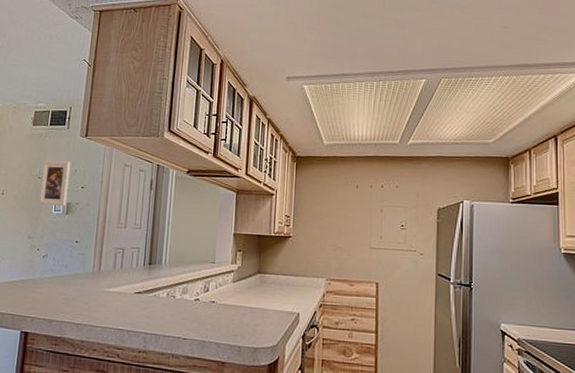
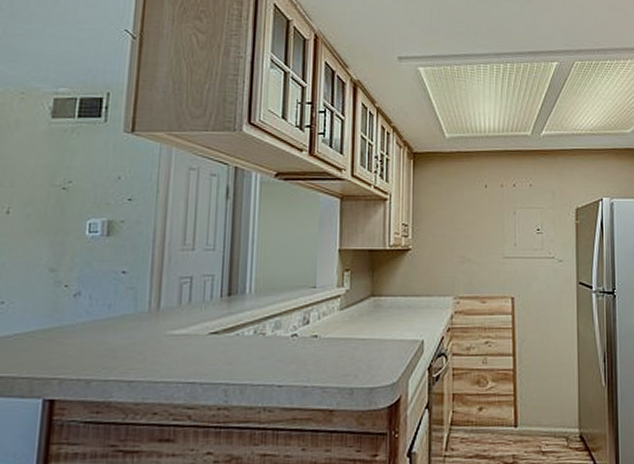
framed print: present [38,160,70,206] -> none [63,164,111,226]

